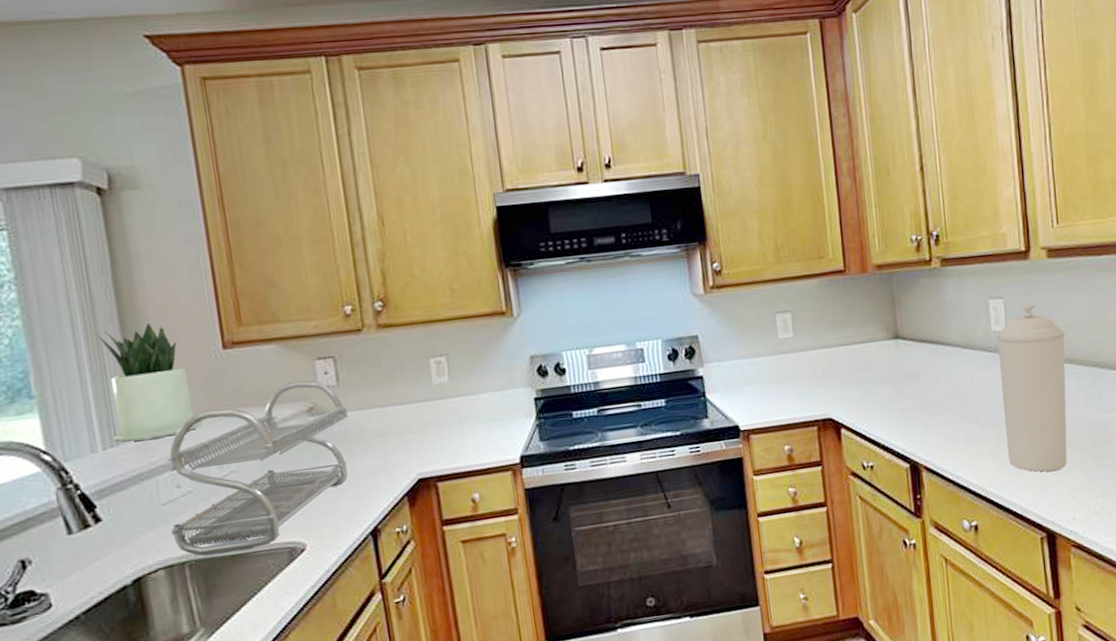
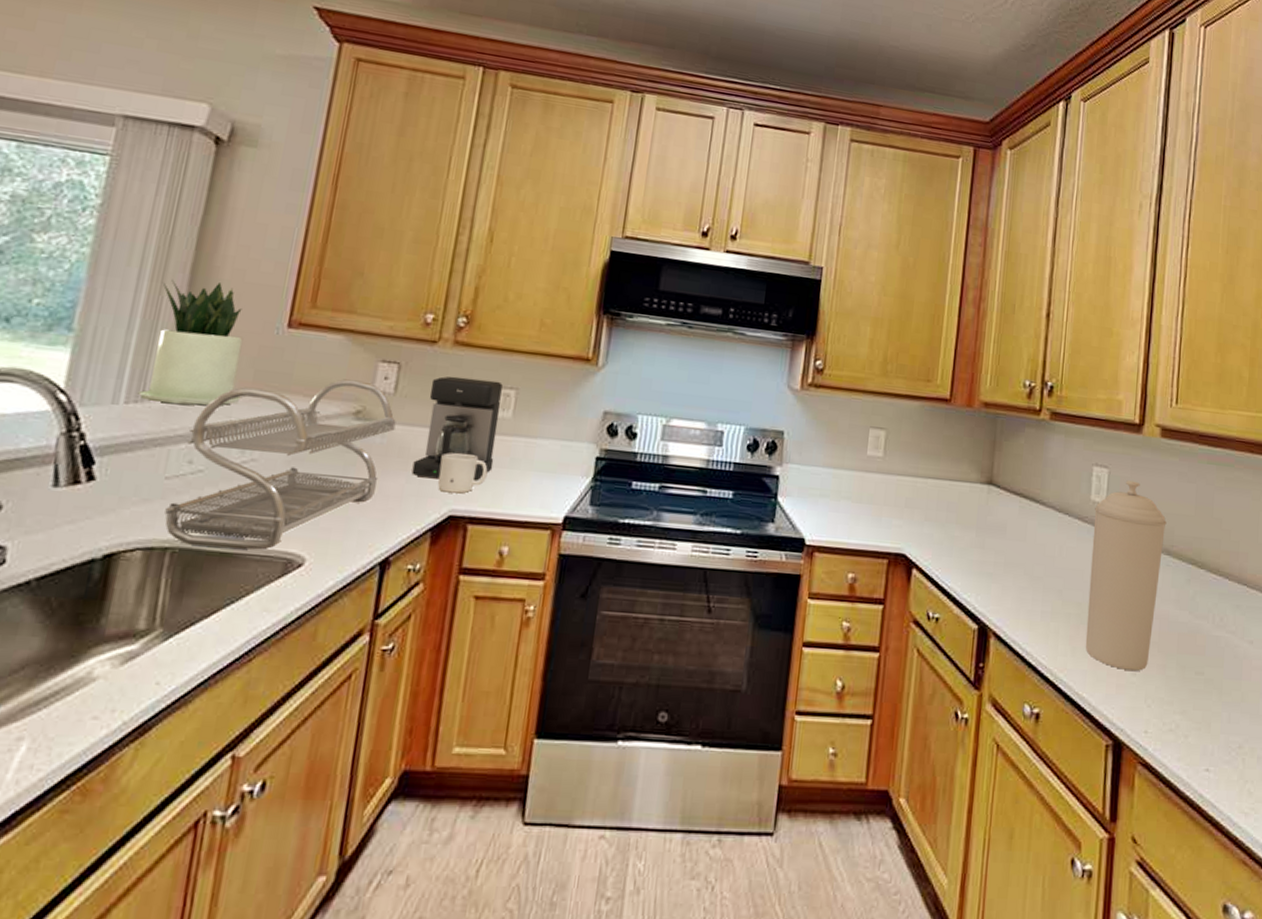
coffee maker: none [367,352,445,452] -> present [411,376,503,480]
mug: none [396,421,442,460] -> present [437,452,488,494]

